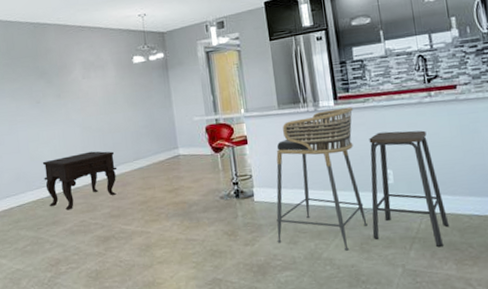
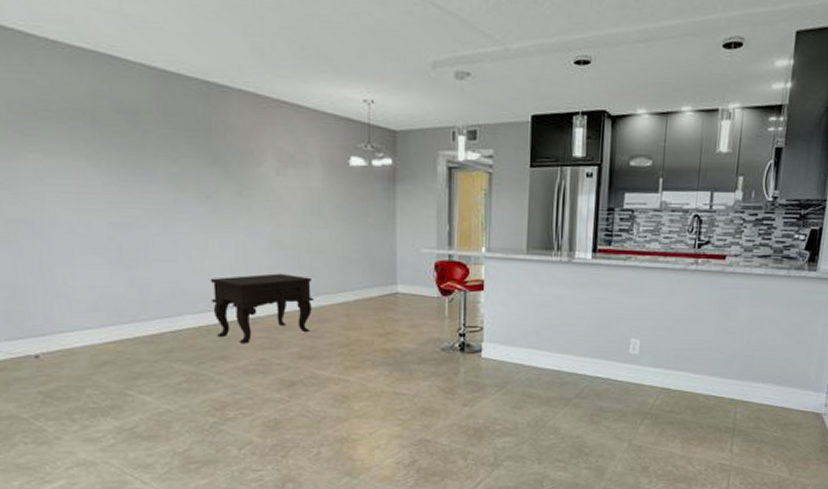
bar stool: present [276,107,368,251] -> none [500,263,612,421]
bar stool: present [369,130,450,248] -> none [605,297,685,425]

